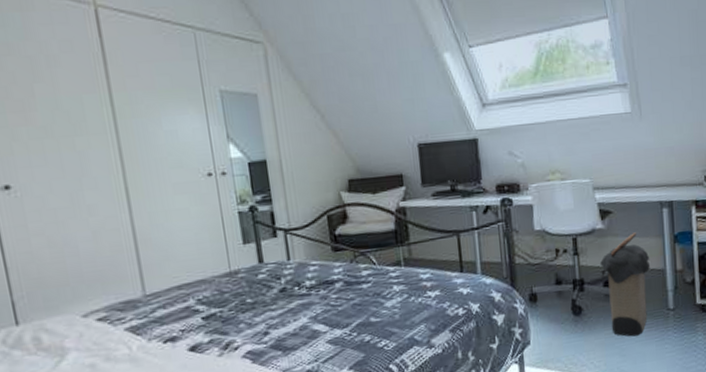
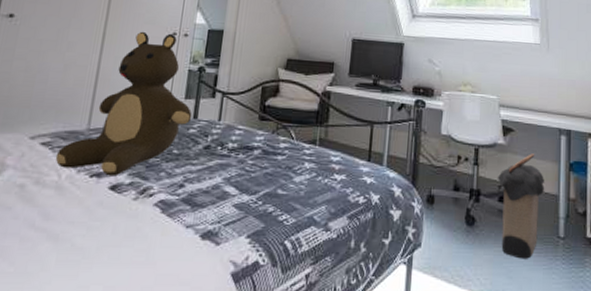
teddy bear: none [118,174,257,340] -> present [55,31,192,176]

